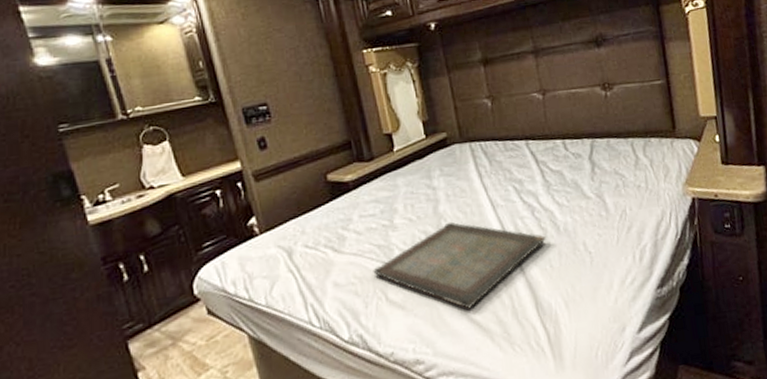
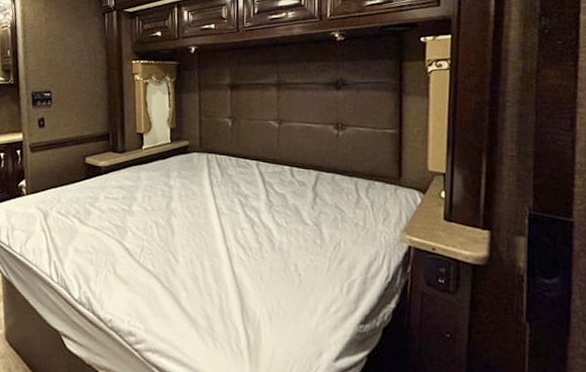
serving tray: present [373,221,546,309] -> none [108,218,261,299]

